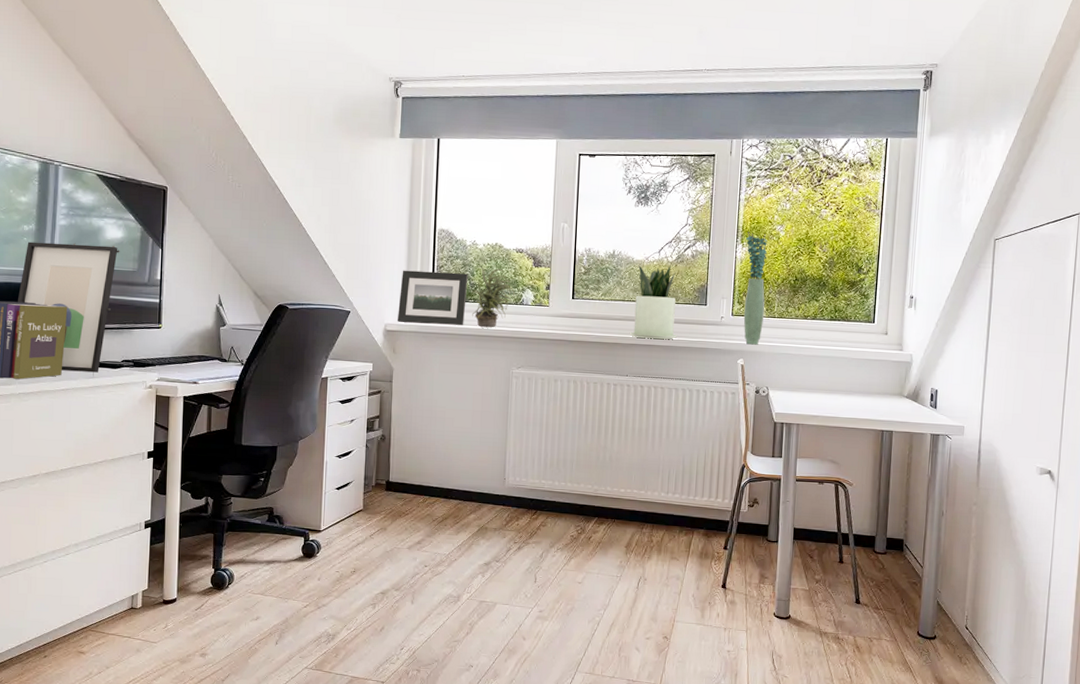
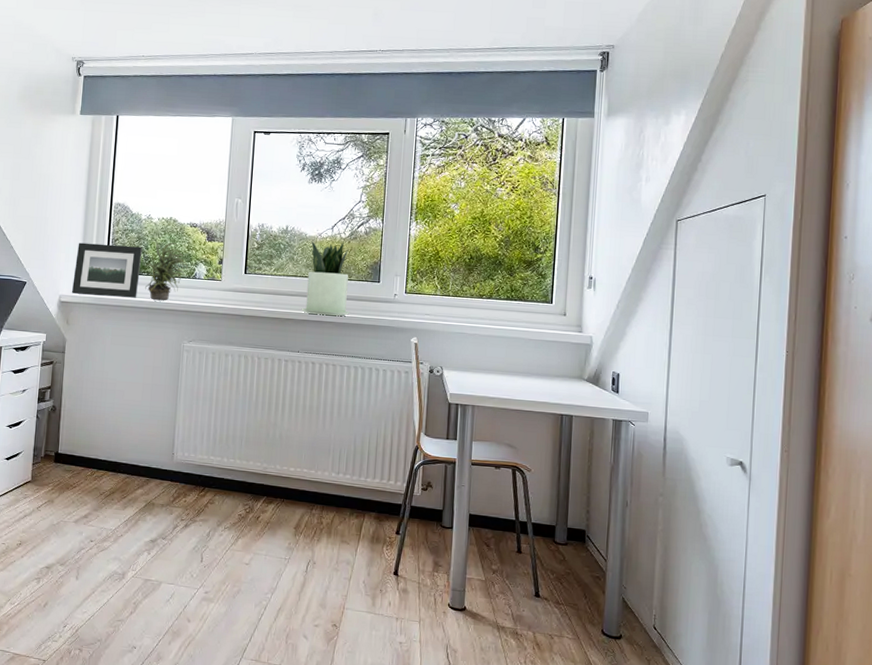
vase: present [743,232,768,345] -> none [417,209,442,324]

